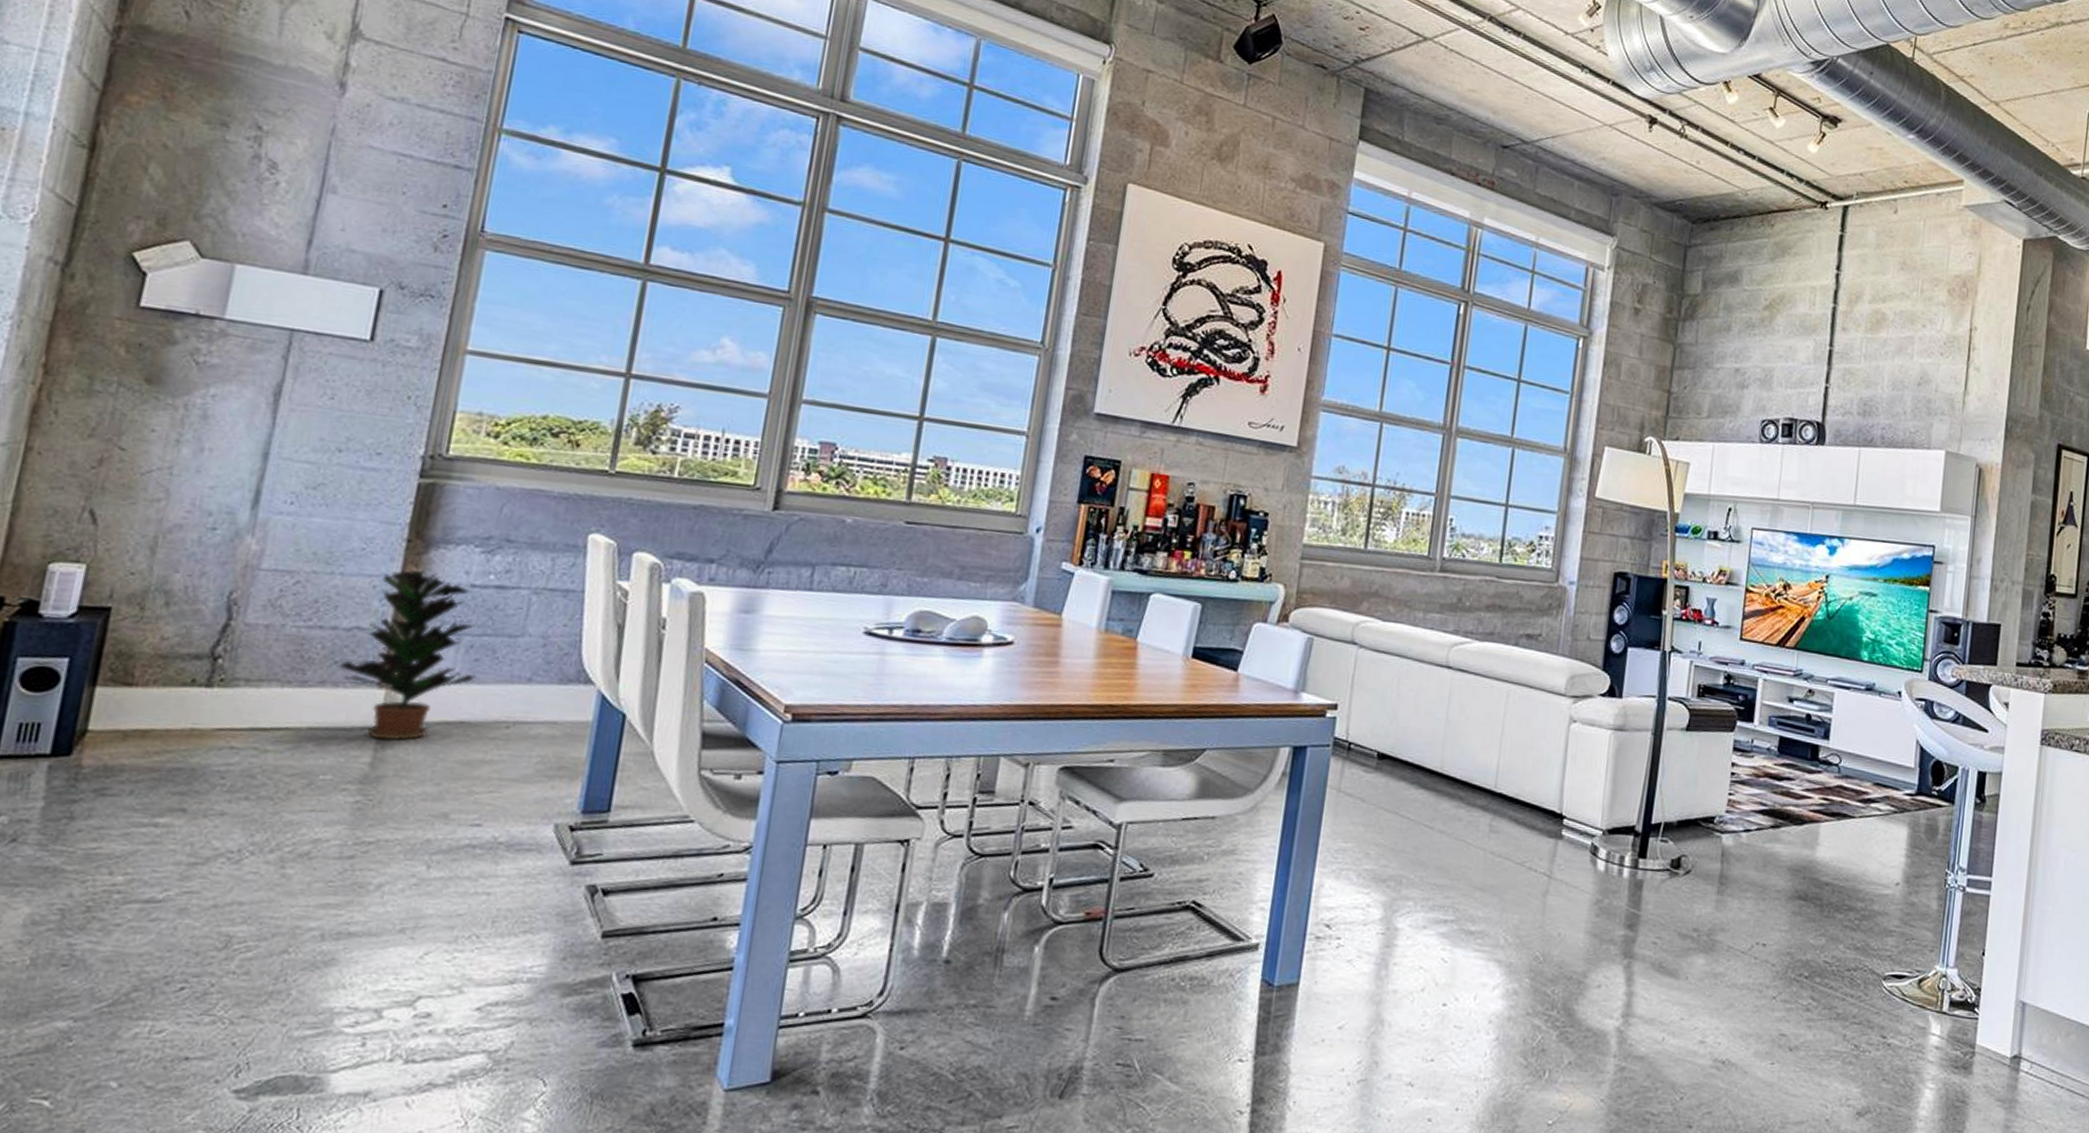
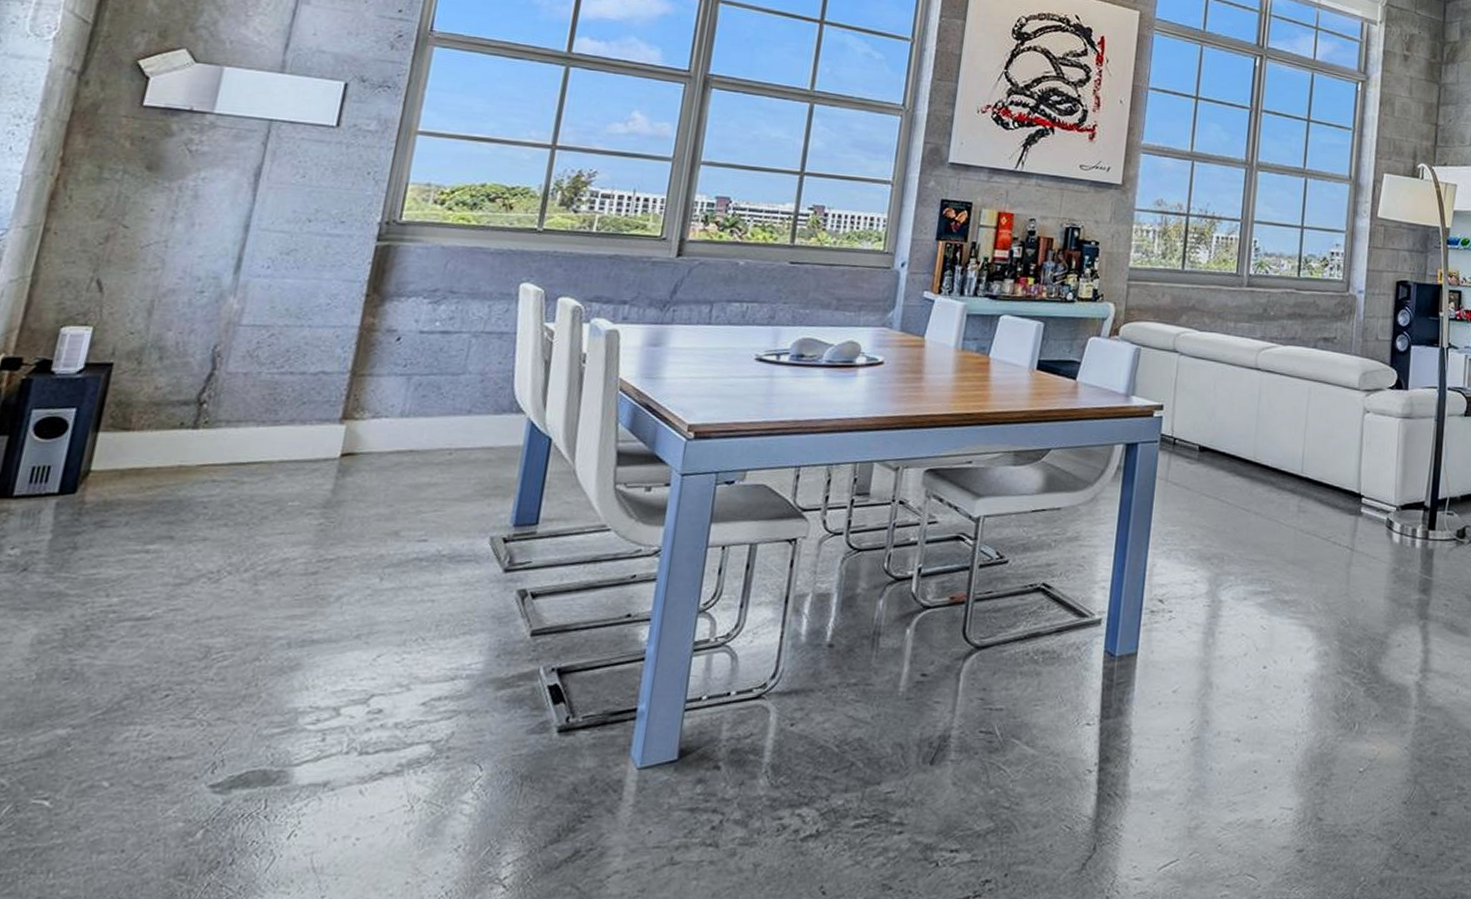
potted plant: present [337,570,477,741] -> none [305,320,424,470]

